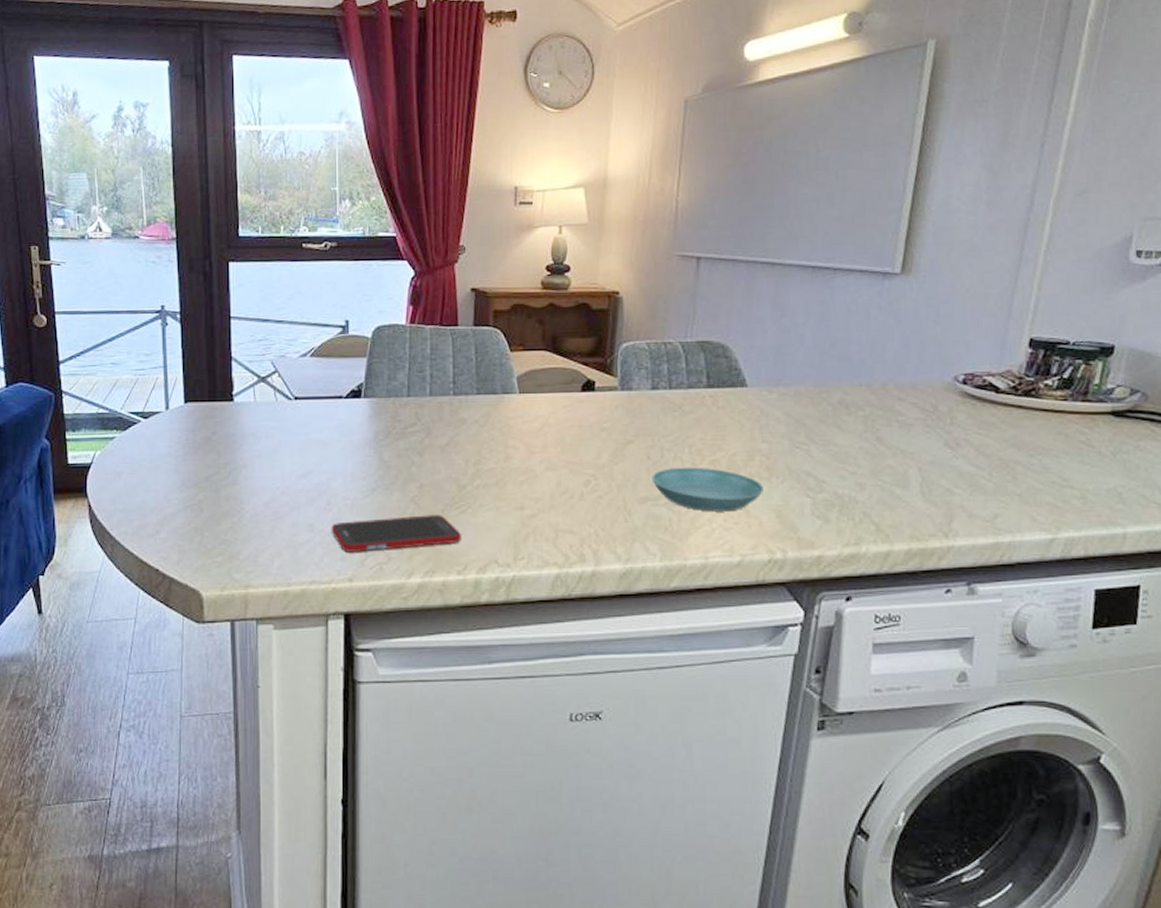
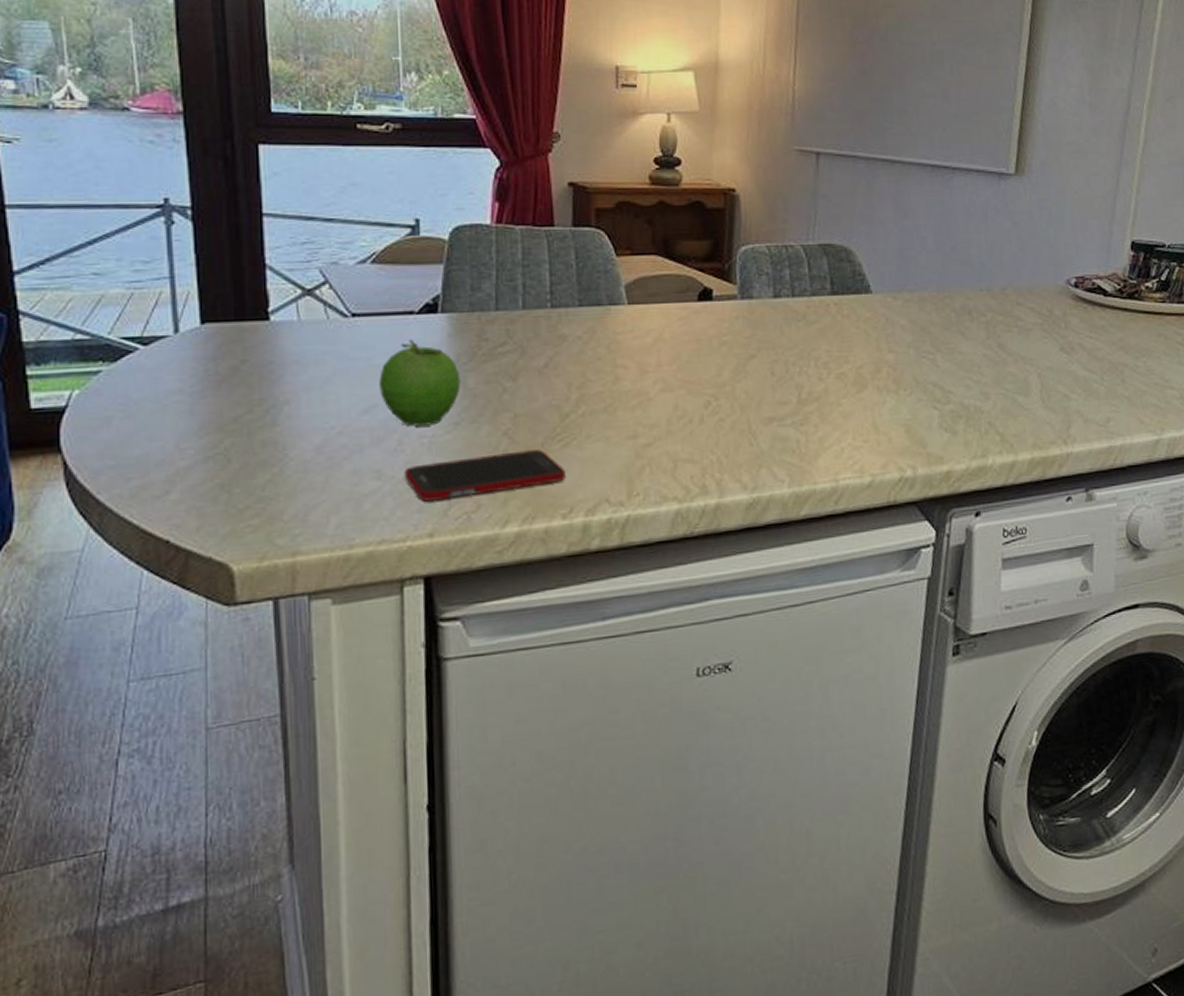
fruit: none [314,419,378,490] -> present [379,339,461,427]
saucer: present [651,467,765,512] -> none [776,381,893,430]

